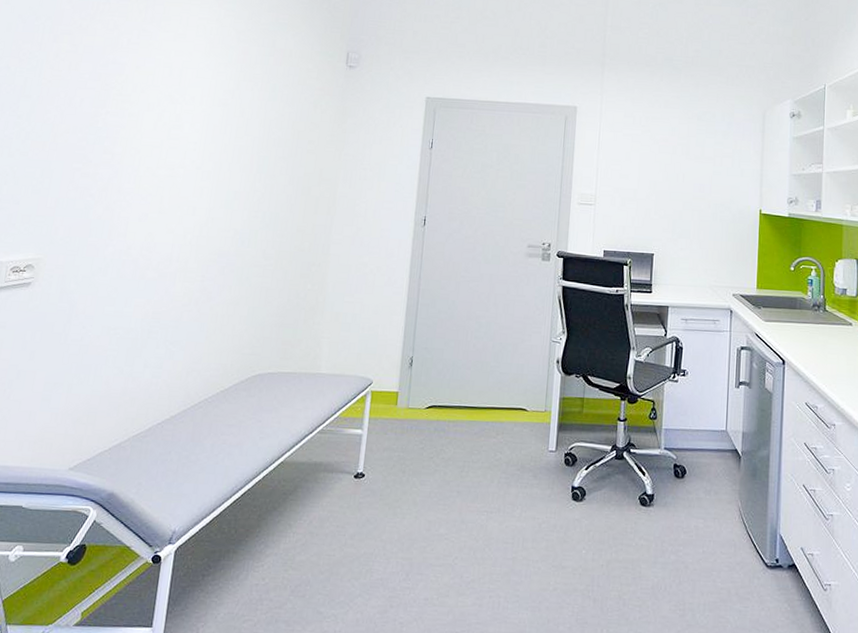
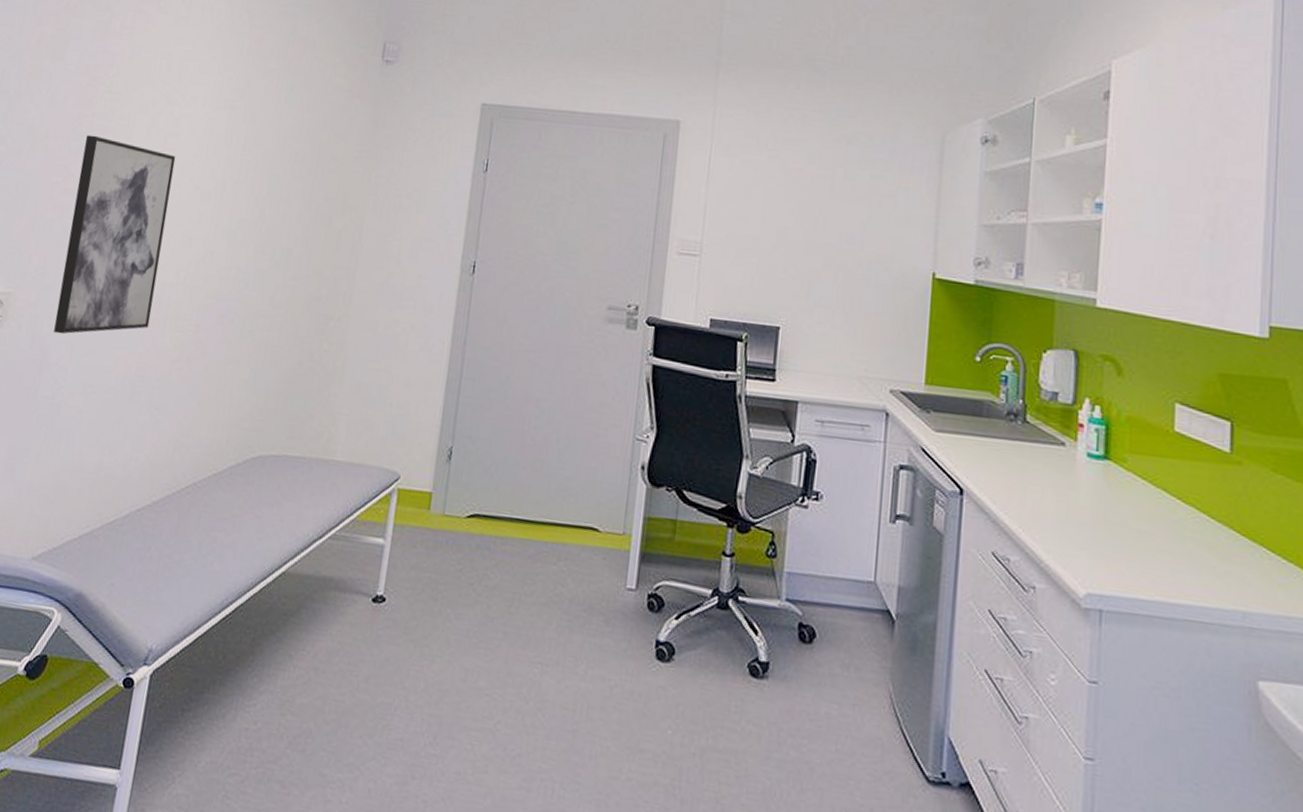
wall art: none [80,129,179,289] -> present [53,134,176,335]

